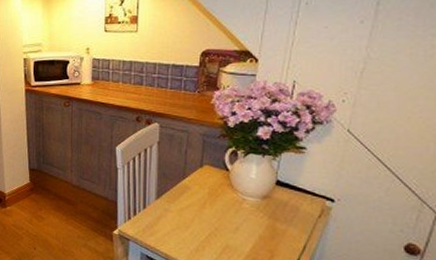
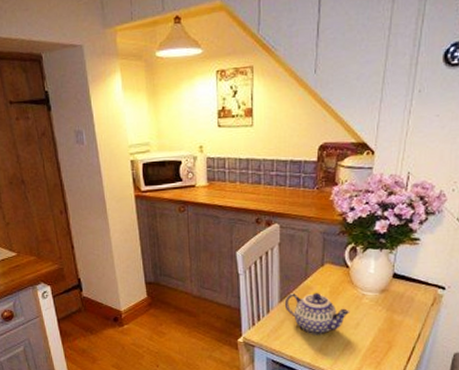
teapot: none [161,191,230,236] -> present [284,292,351,335]

